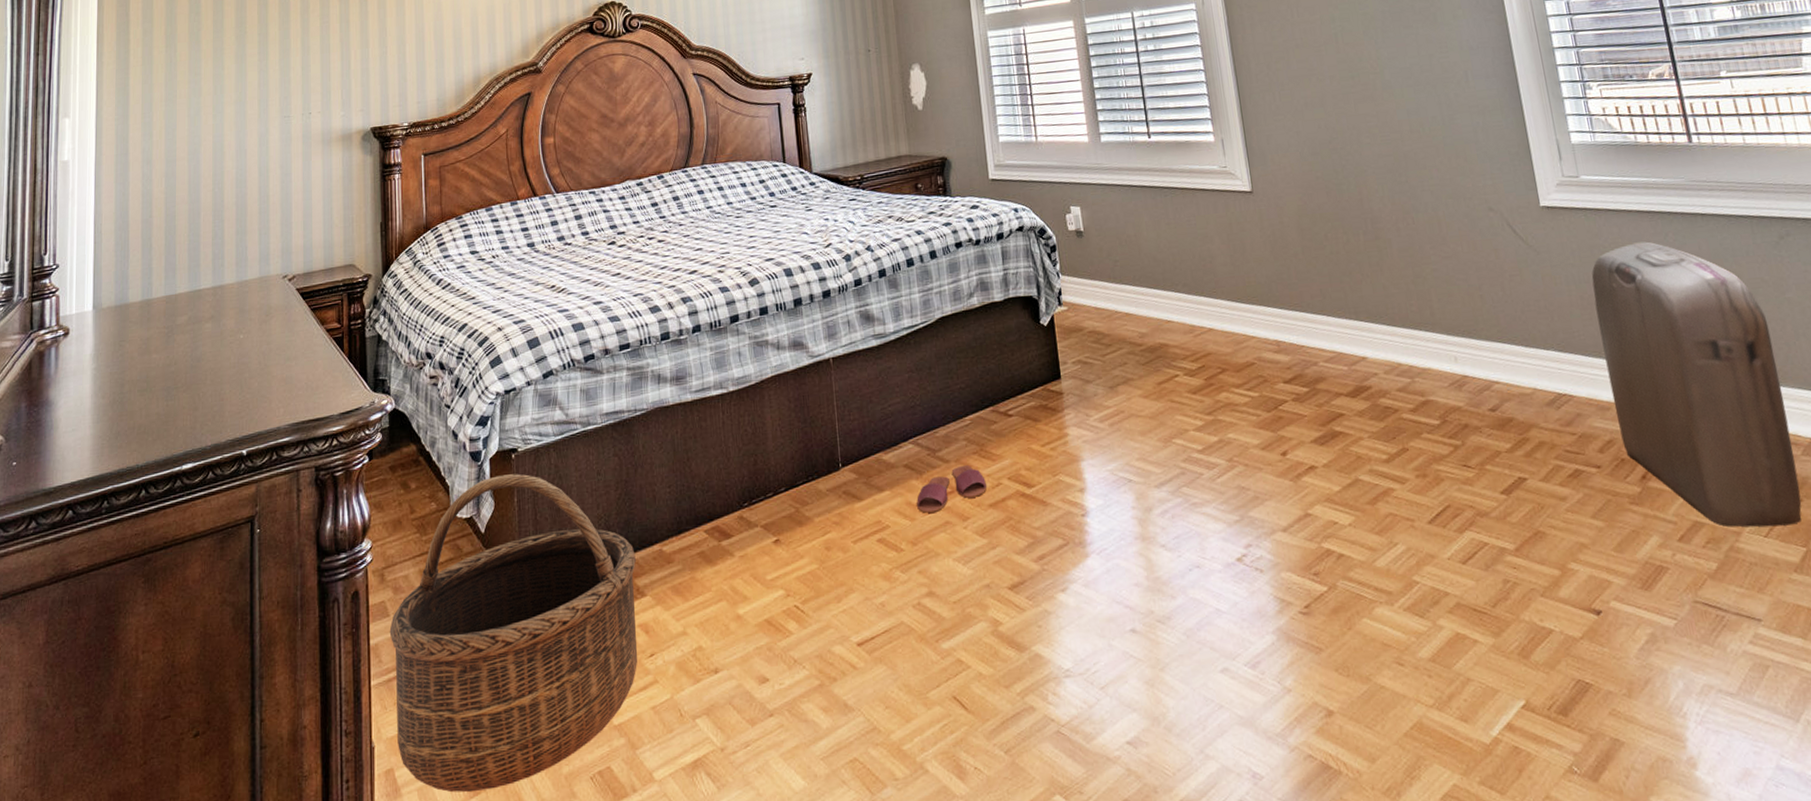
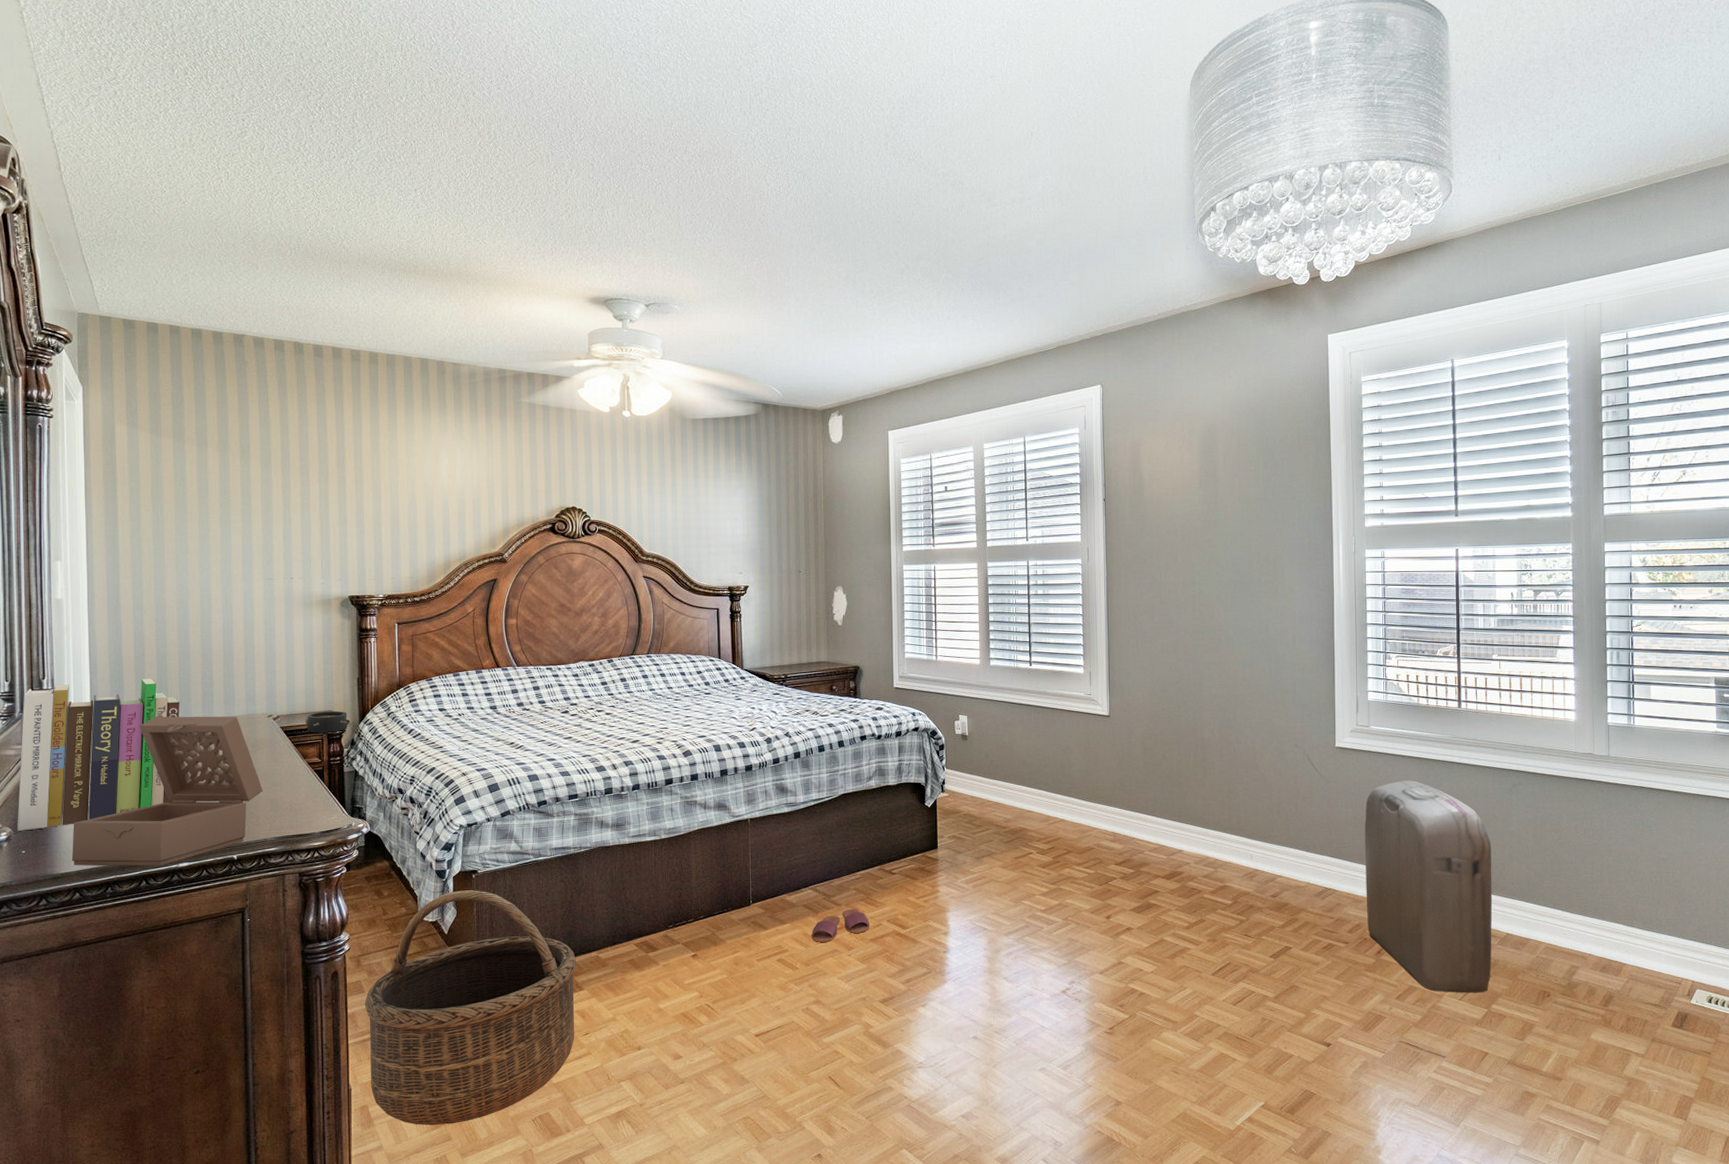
books: none [9,244,189,439] -> present [17,679,180,831]
jewelry box: none [66,280,276,477] -> present [72,716,263,867]
alarm clock: none [323,263,370,293] -> present [305,710,348,733]

